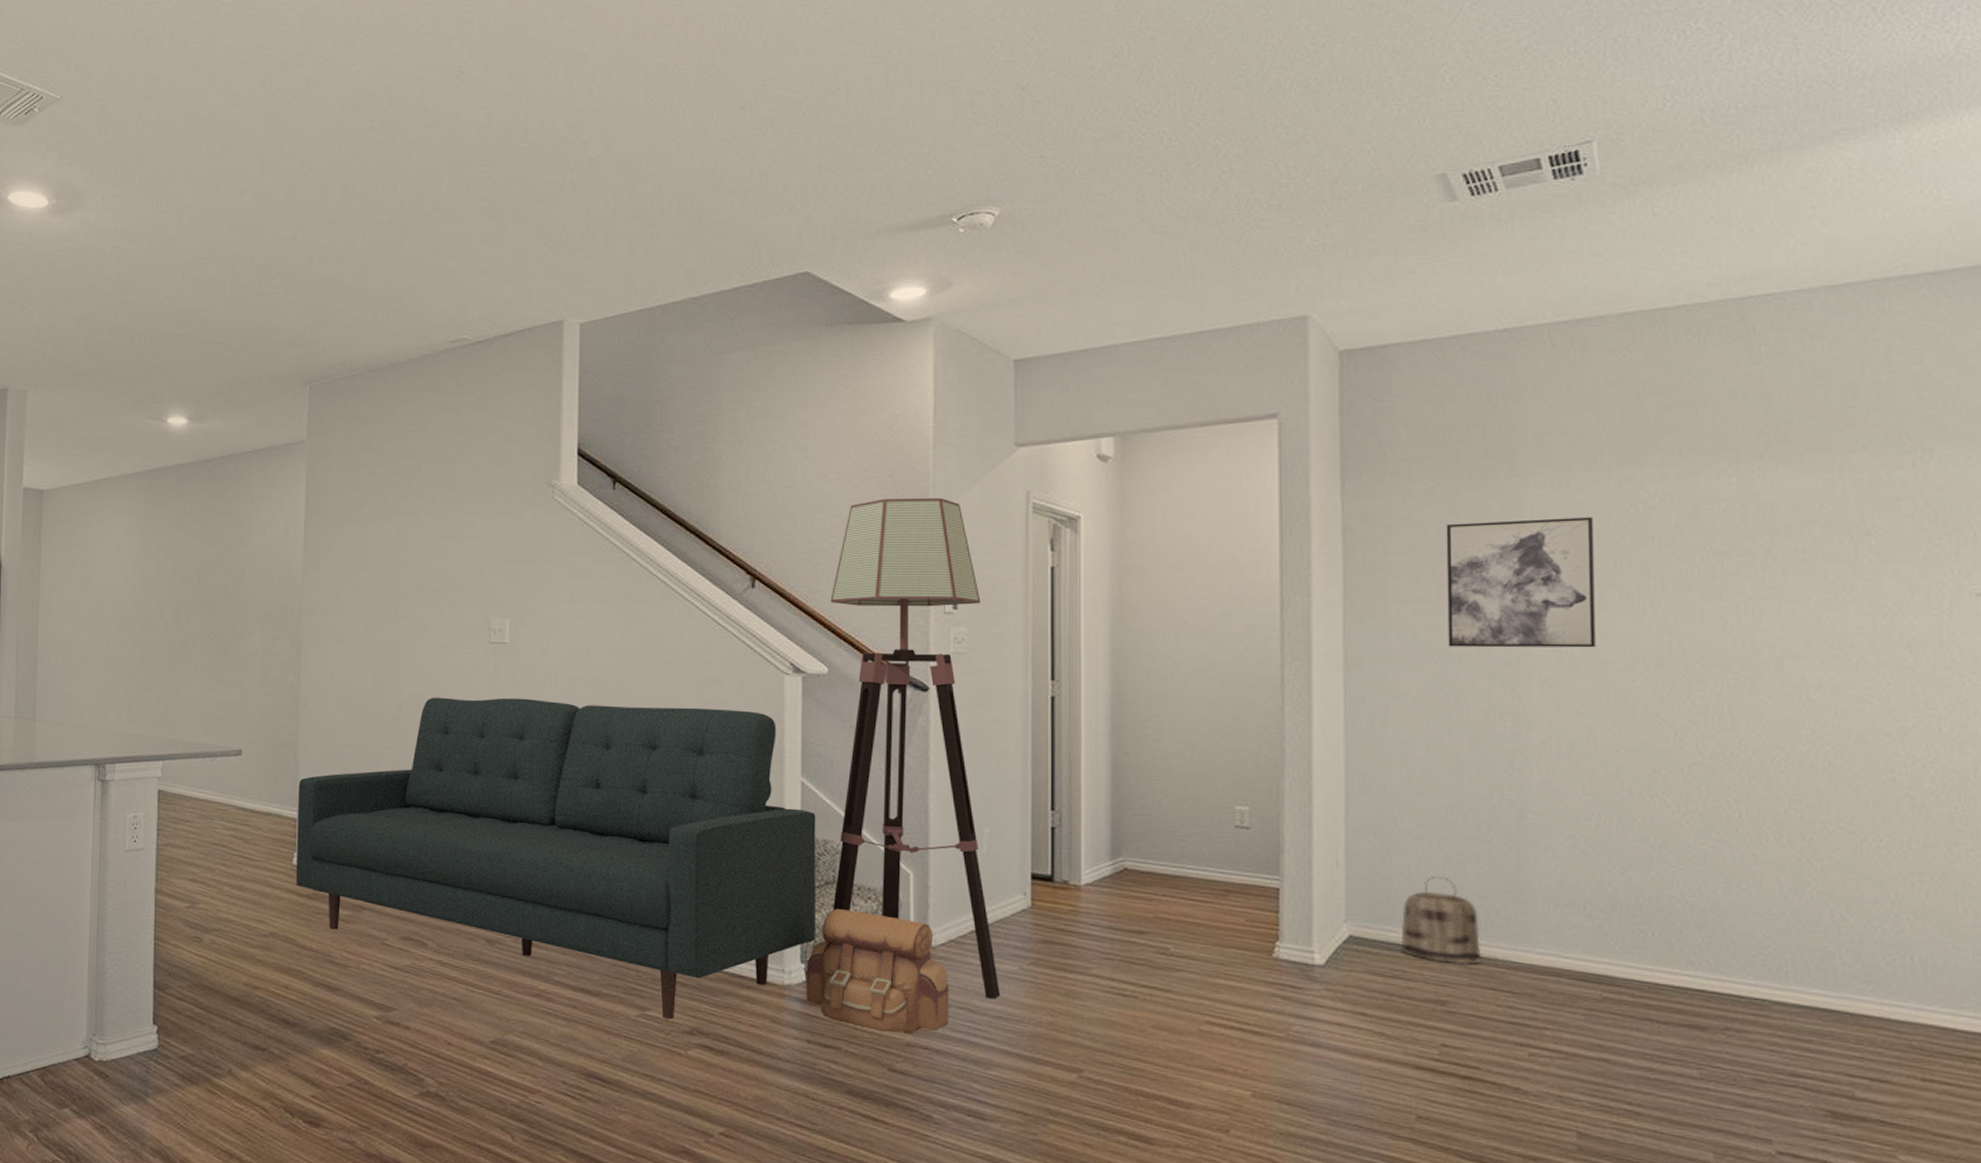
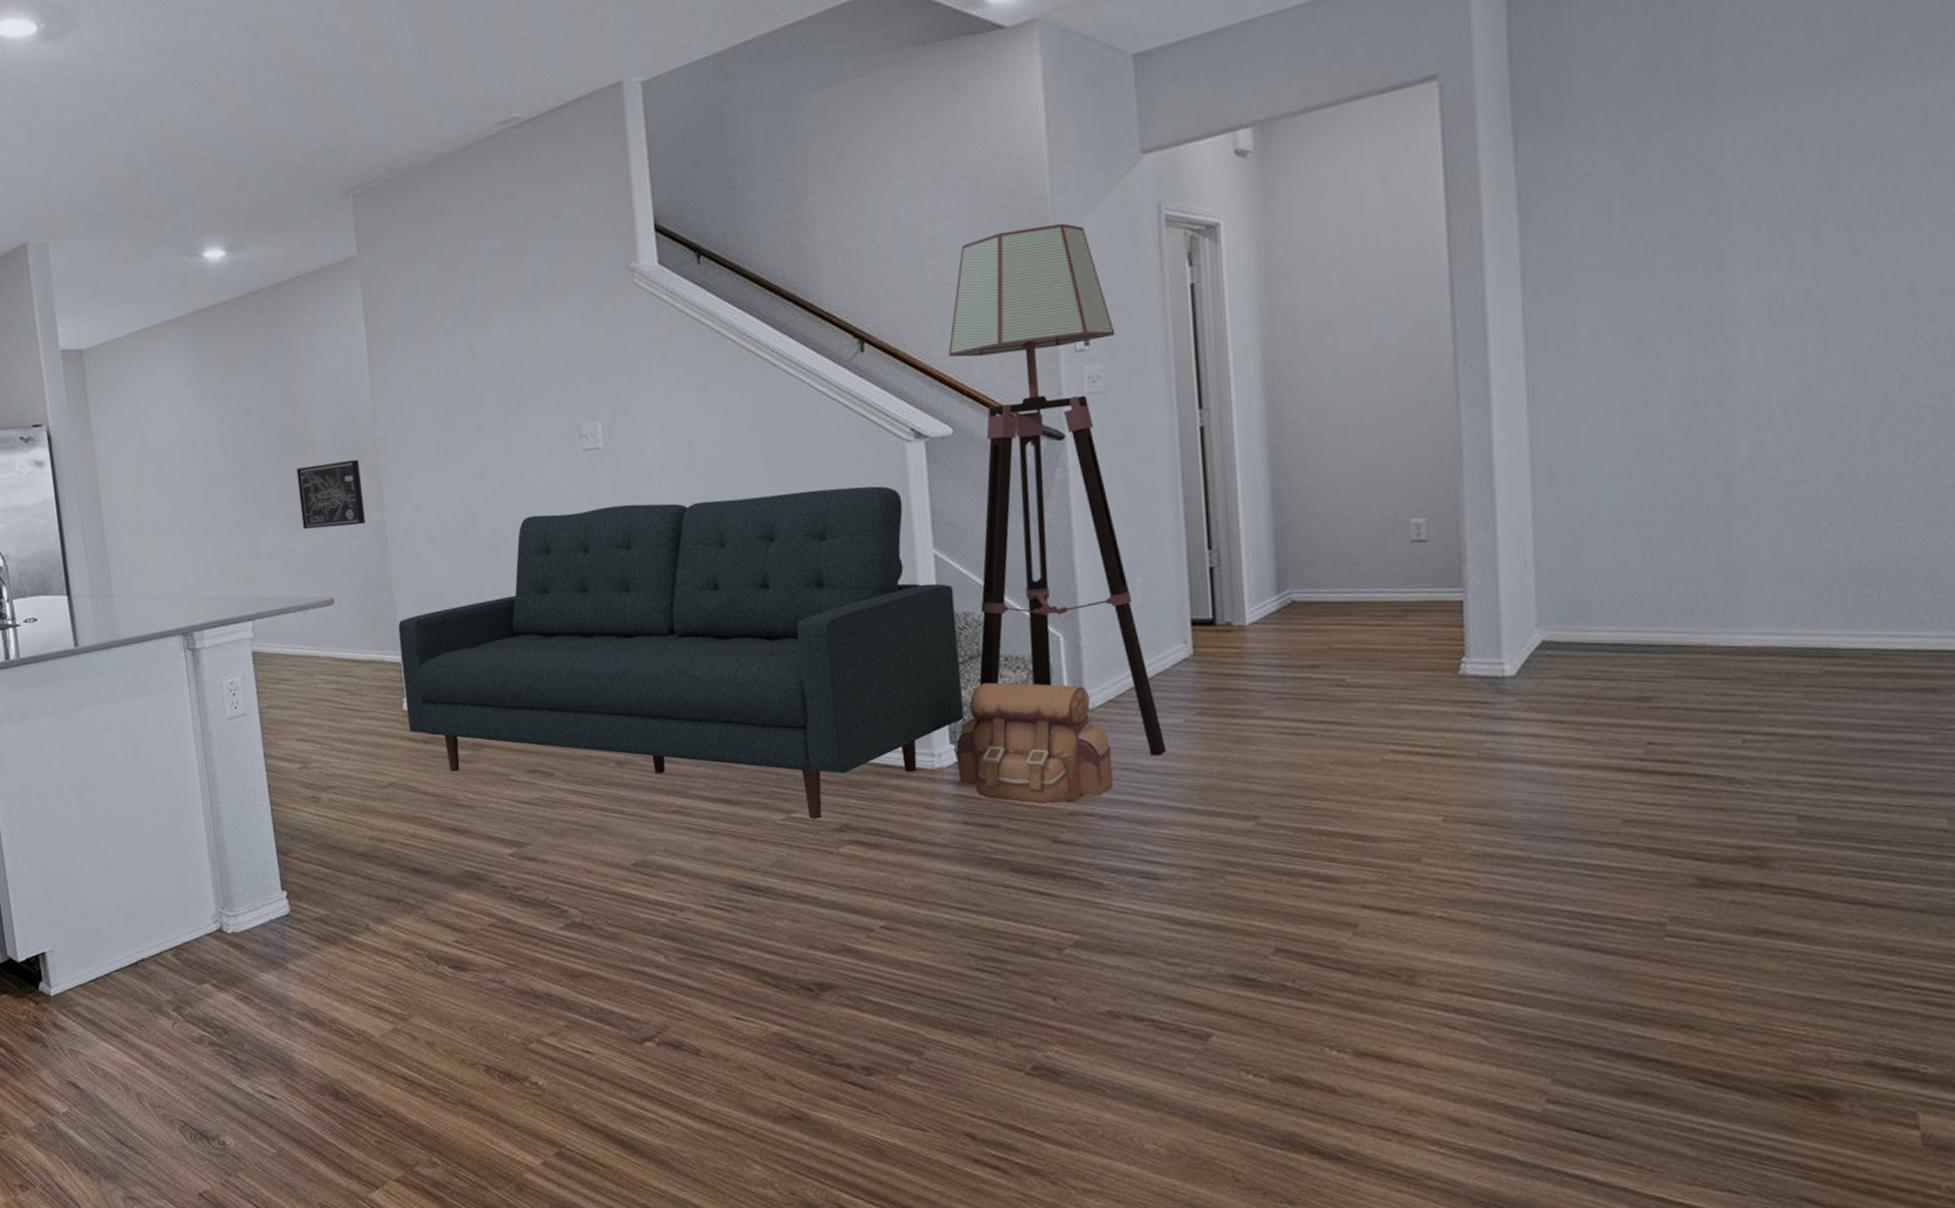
wall art: none [222,623,283,685] -> present [296,459,365,530]
basket: present [1400,876,1482,965] -> none [1598,565,1689,658]
wall art: present [1446,517,1596,648] -> none [1635,143,1810,313]

